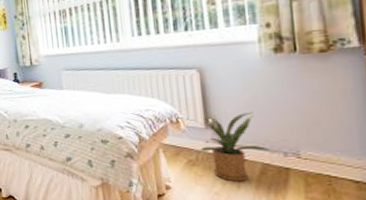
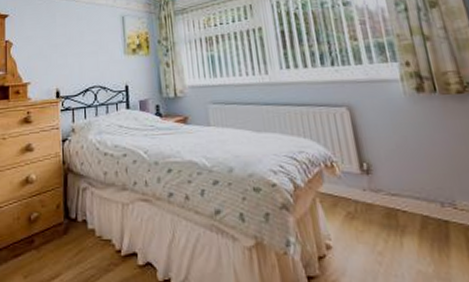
house plant: present [184,111,270,182] -> none [339,155,427,238]

